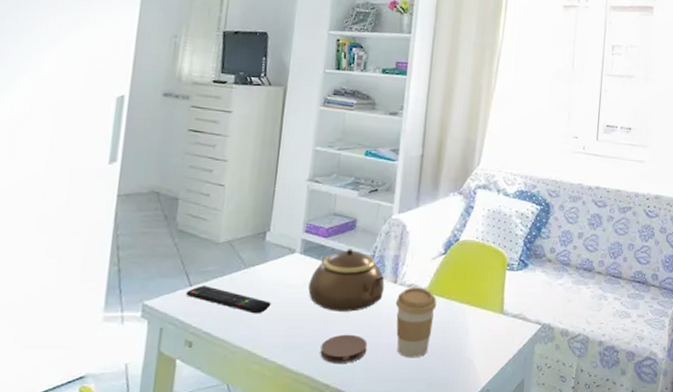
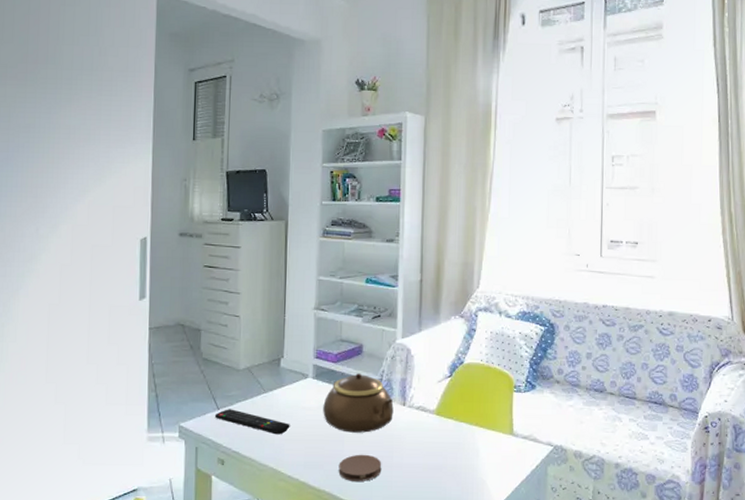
coffee cup: present [395,287,437,358] -> none [405,409,446,478]

